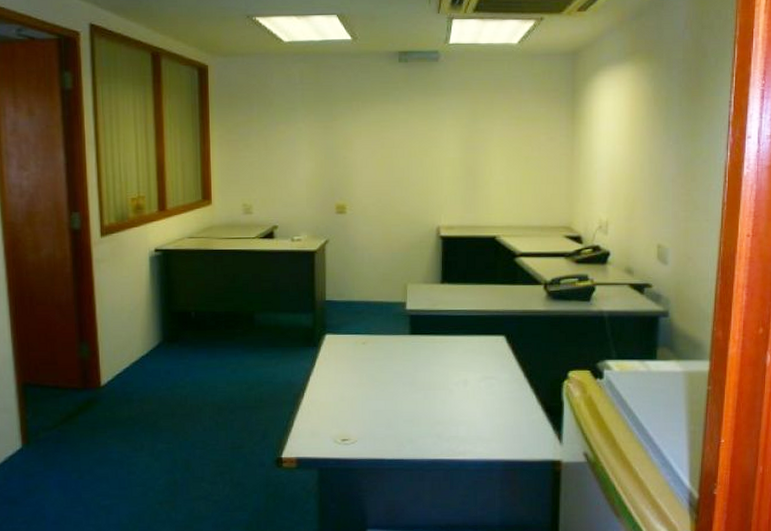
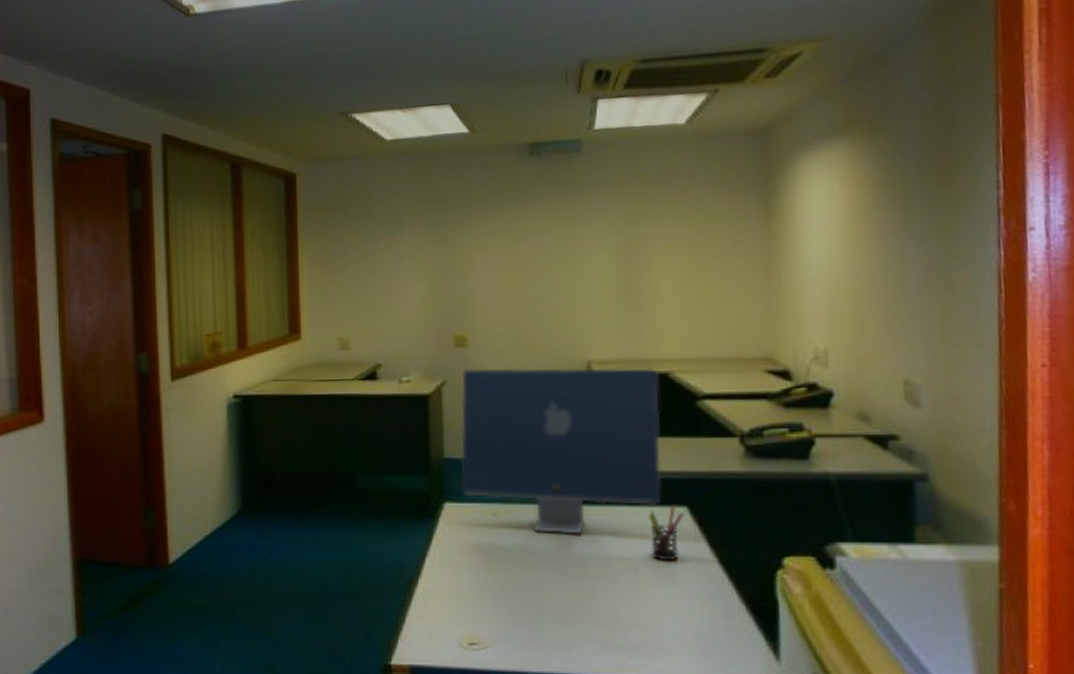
computer monitor: none [339,231,489,358] -> present [461,368,661,535]
pen holder: none [476,336,502,376] -> present [648,506,684,561]

